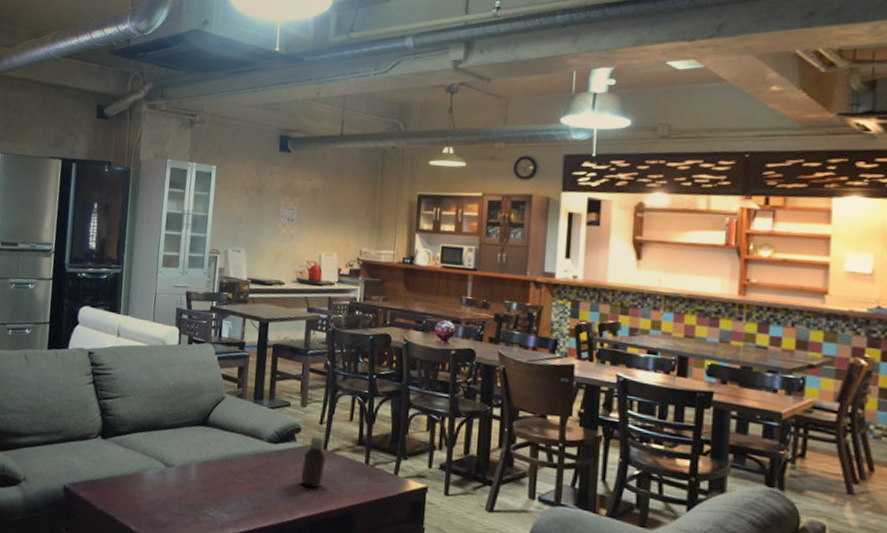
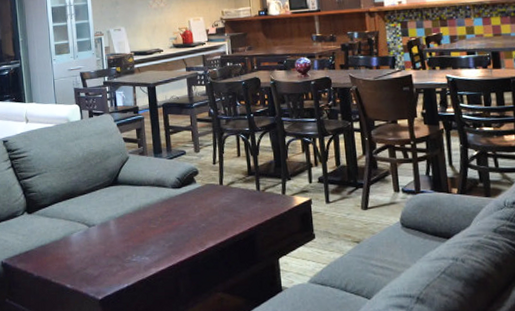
bottle: present [299,436,326,488] -> none [204,175,224,219]

